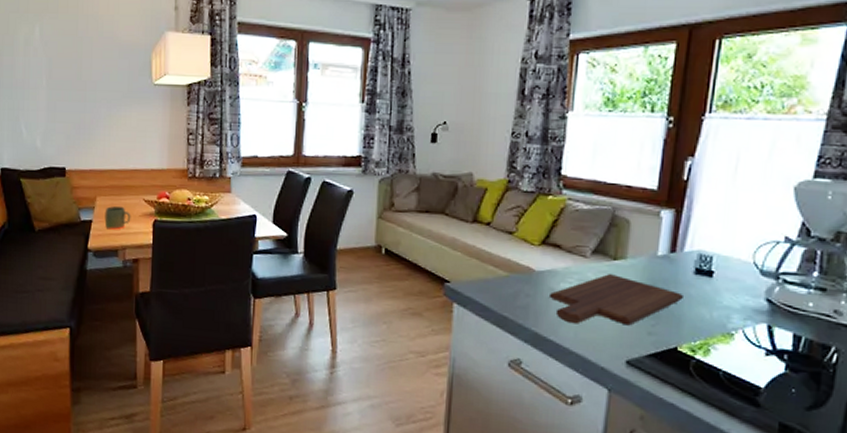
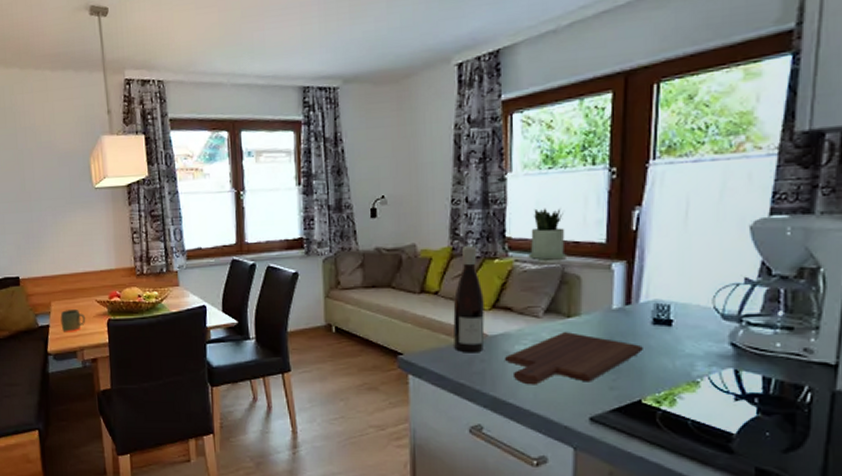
bottle: none [500,180,535,288] -> present [452,246,485,353]
planter: none [581,149,620,202] -> present [528,208,568,260]

